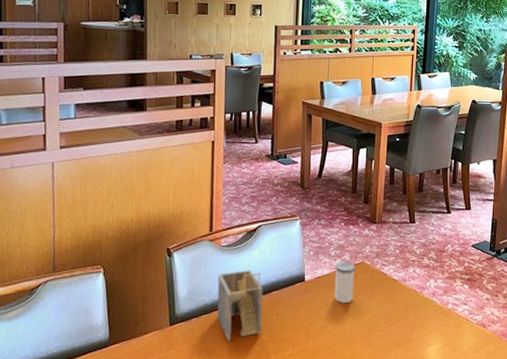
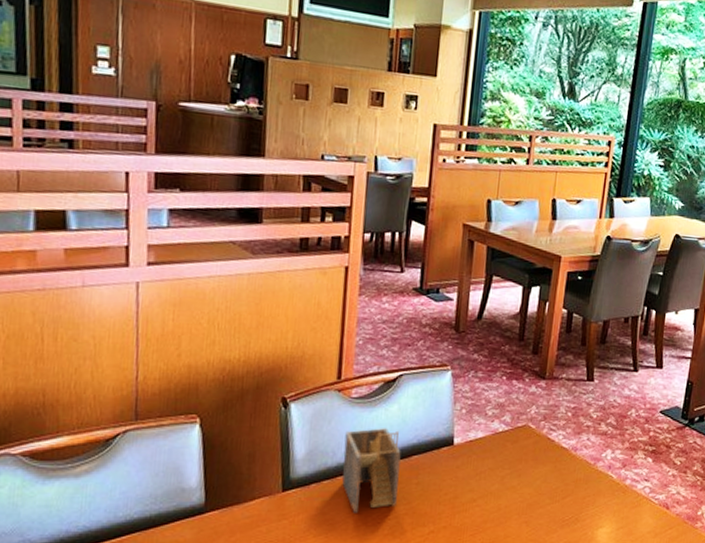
salt shaker: present [334,261,356,304] -> none [488,423,517,474]

